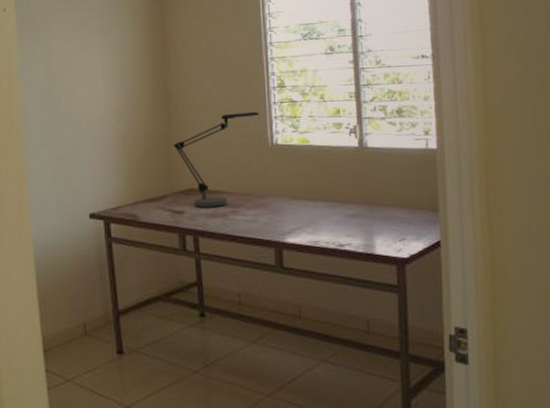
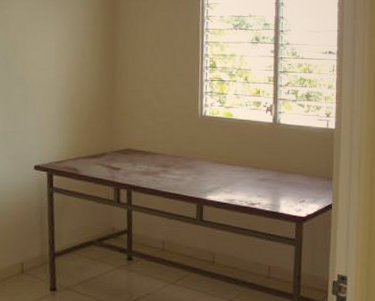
desk lamp: present [173,112,259,207] -> none [115,86,192,166]

